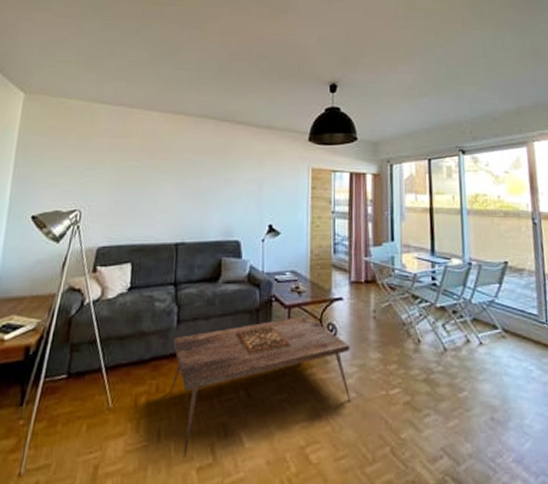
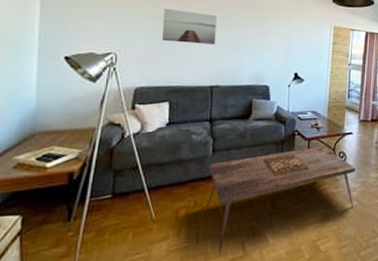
wall art: none [127,159,183,196] -> present [162,8,217,44]

